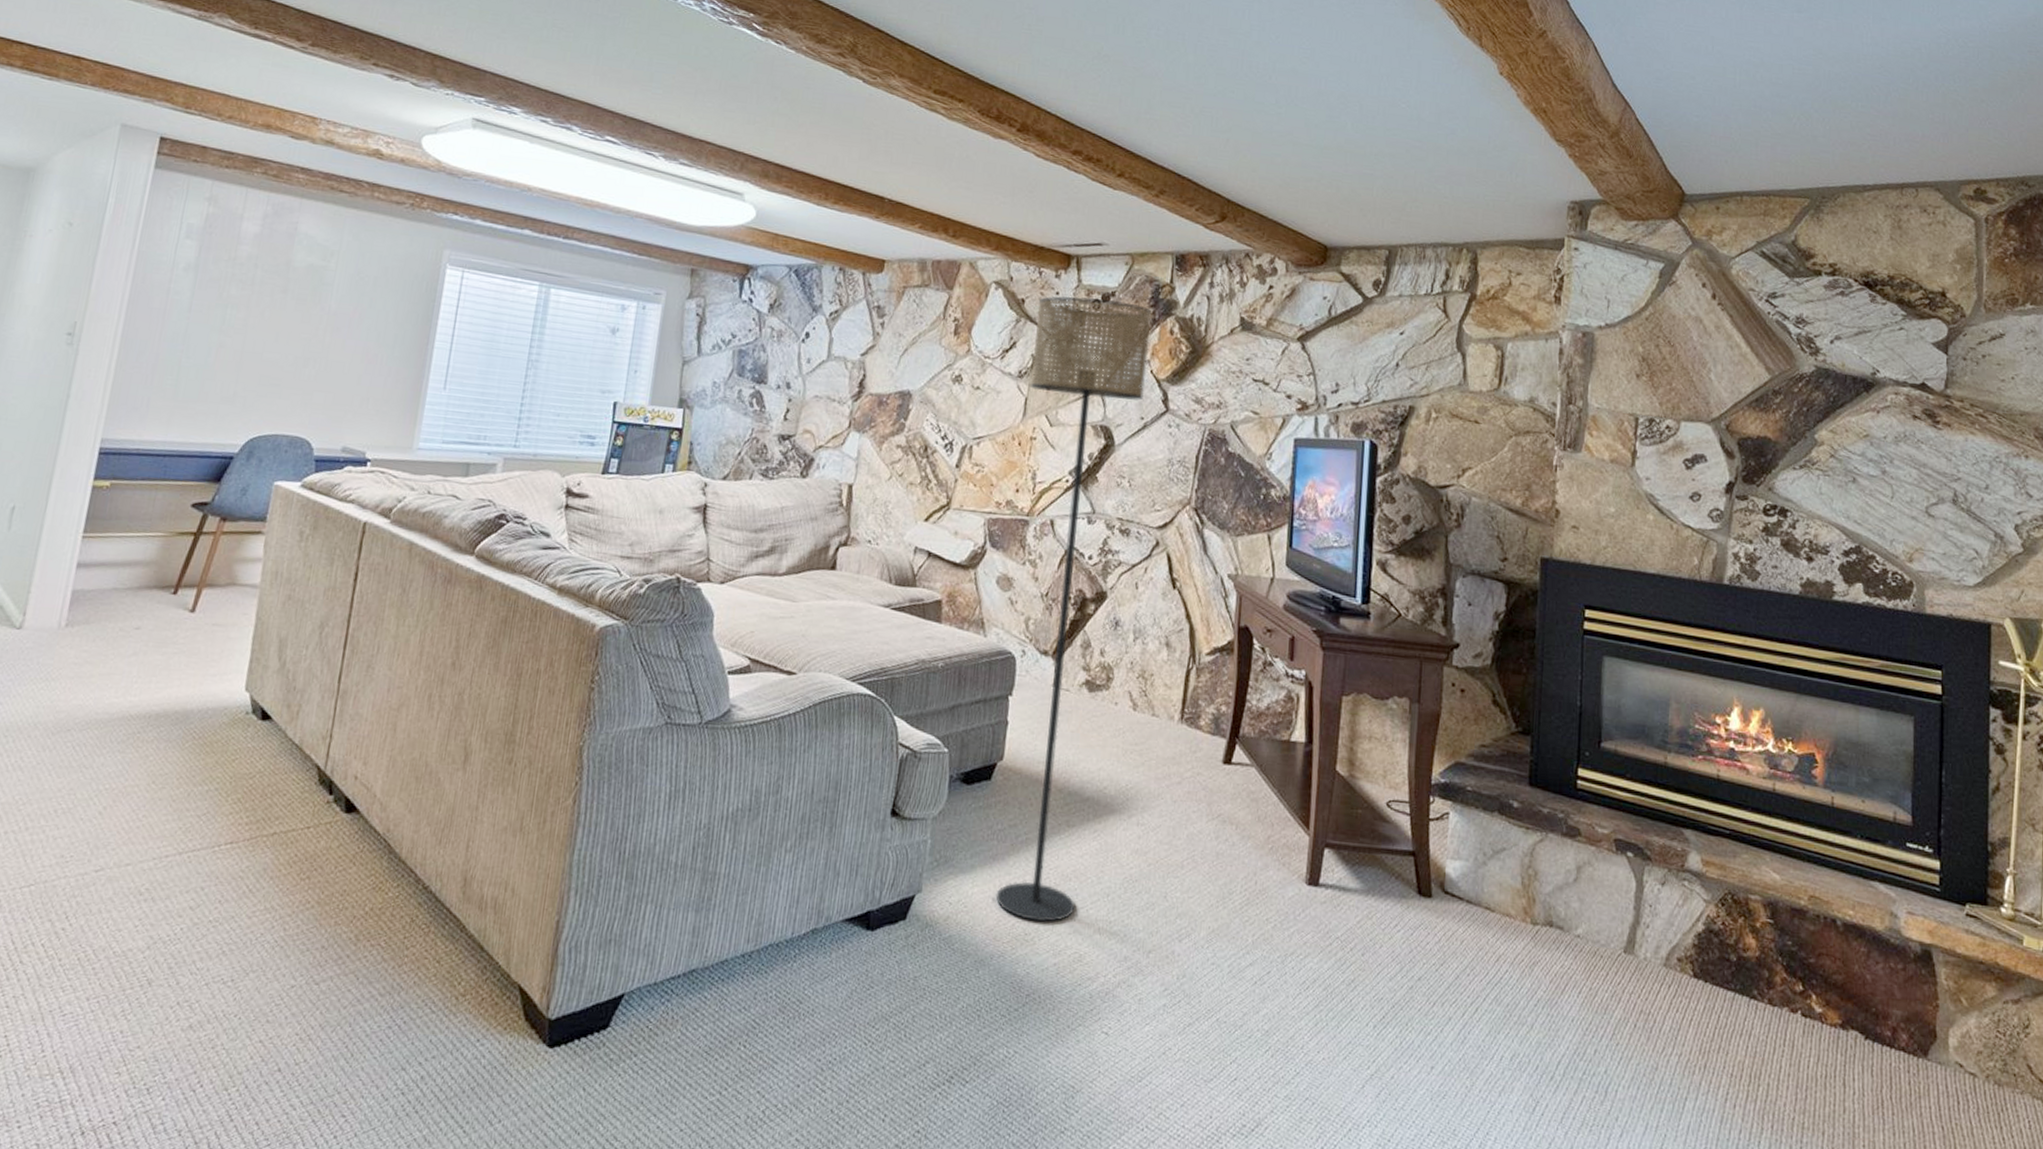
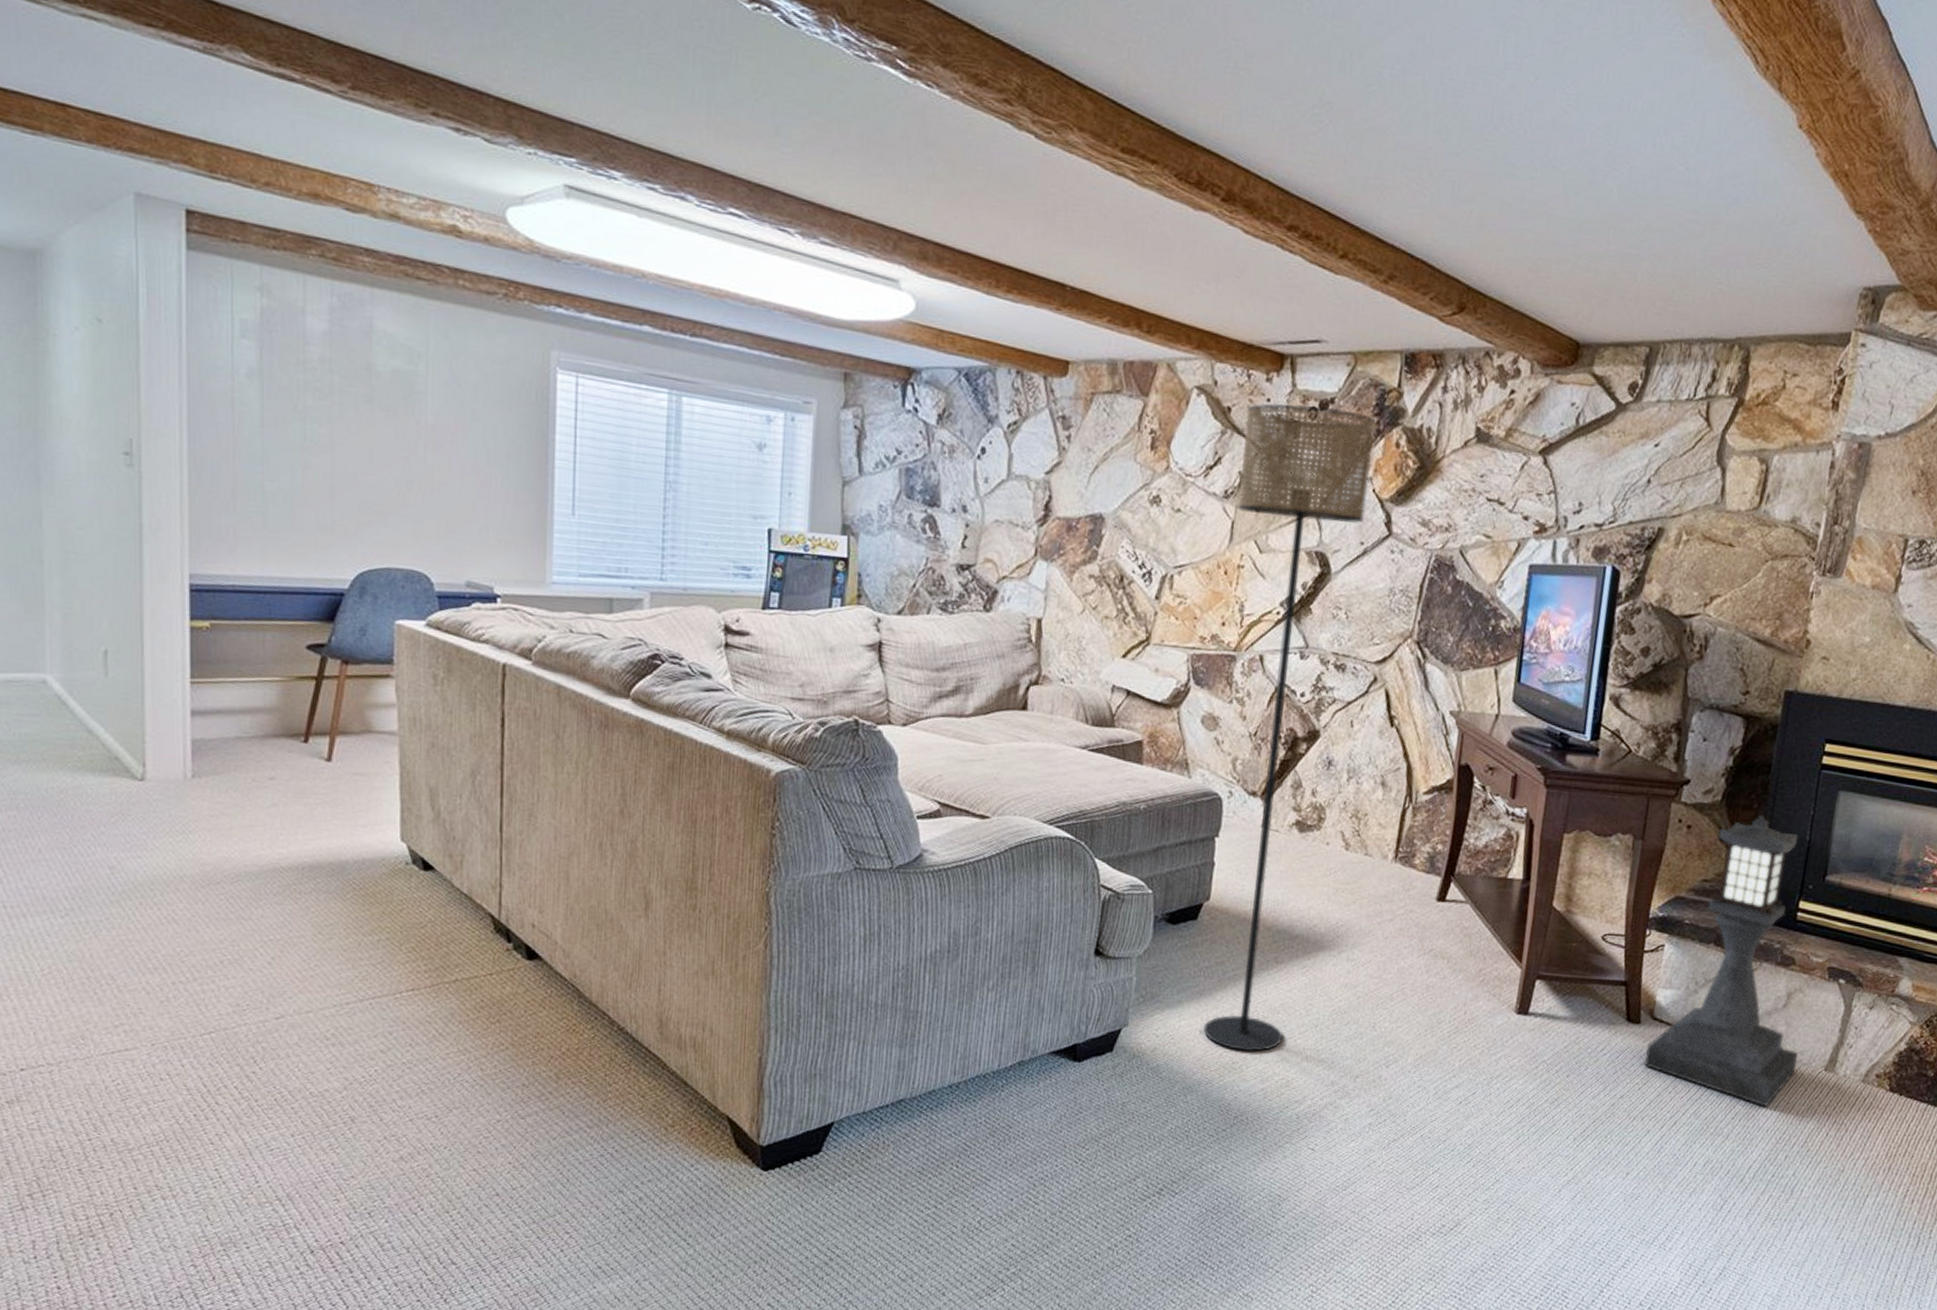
lantern: none [1440,679,1596,993] -> present [1644,814,1799,1107]

